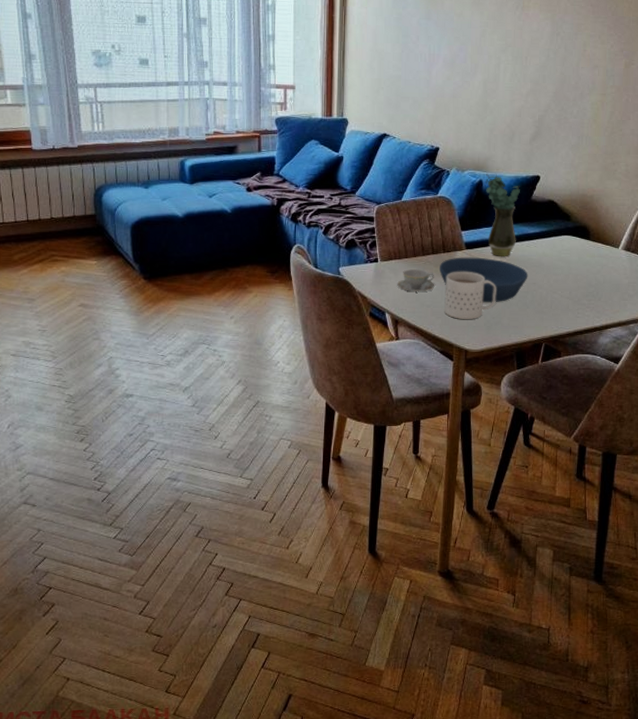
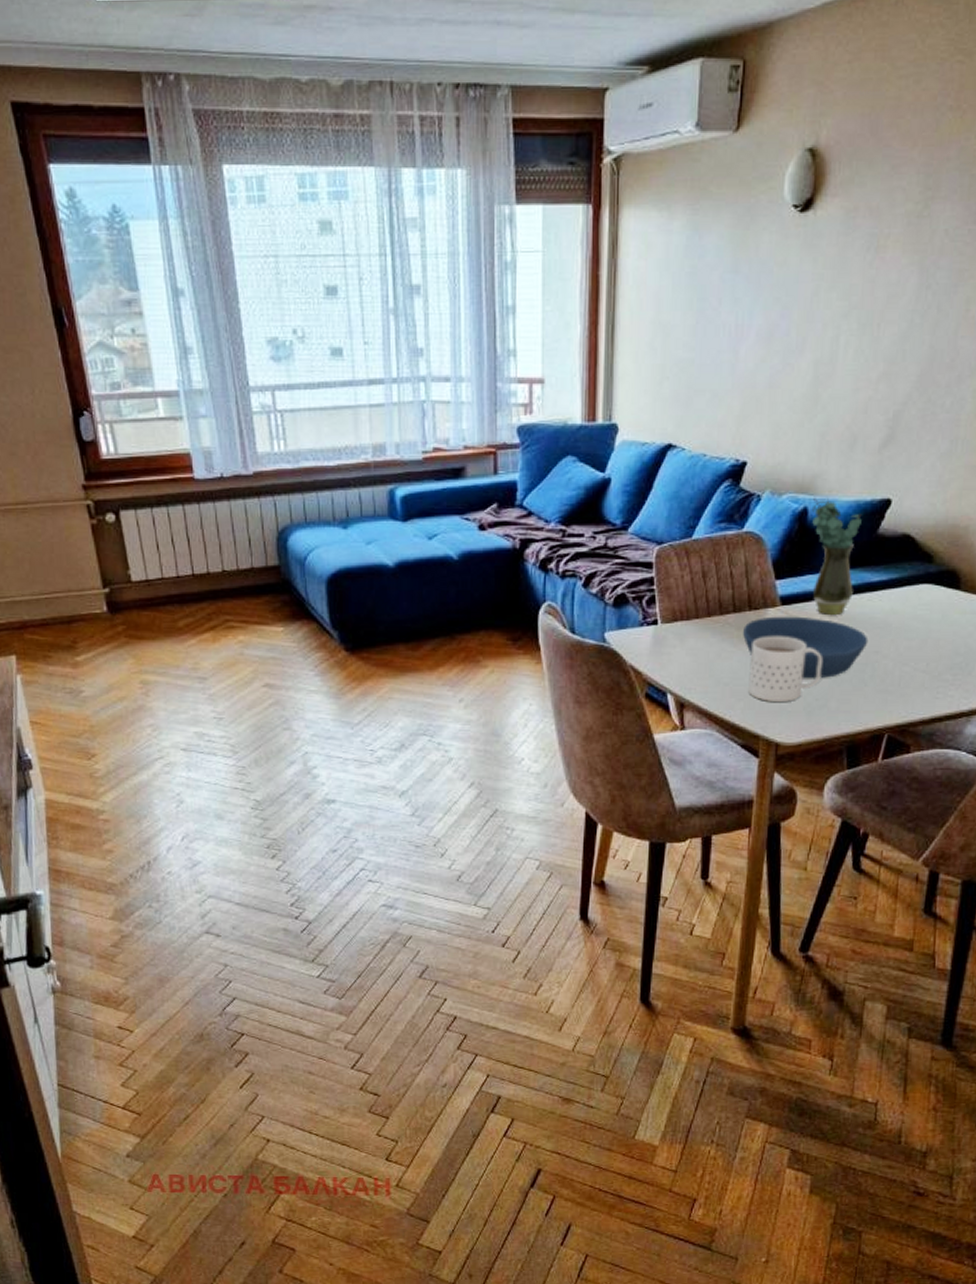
teacup: present [397,269,435,291] -> none [684,634,736,664]

